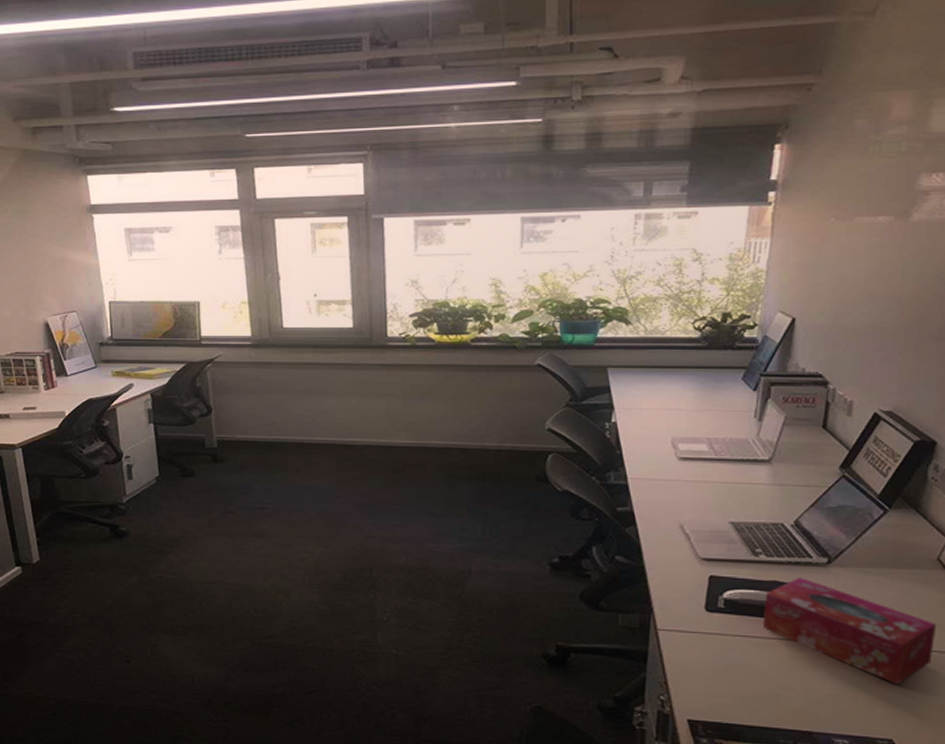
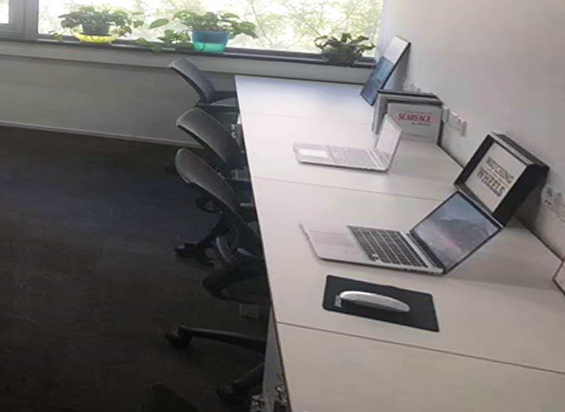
tissue box: present [763,577,937,685] -> none [380,285,553,401]

